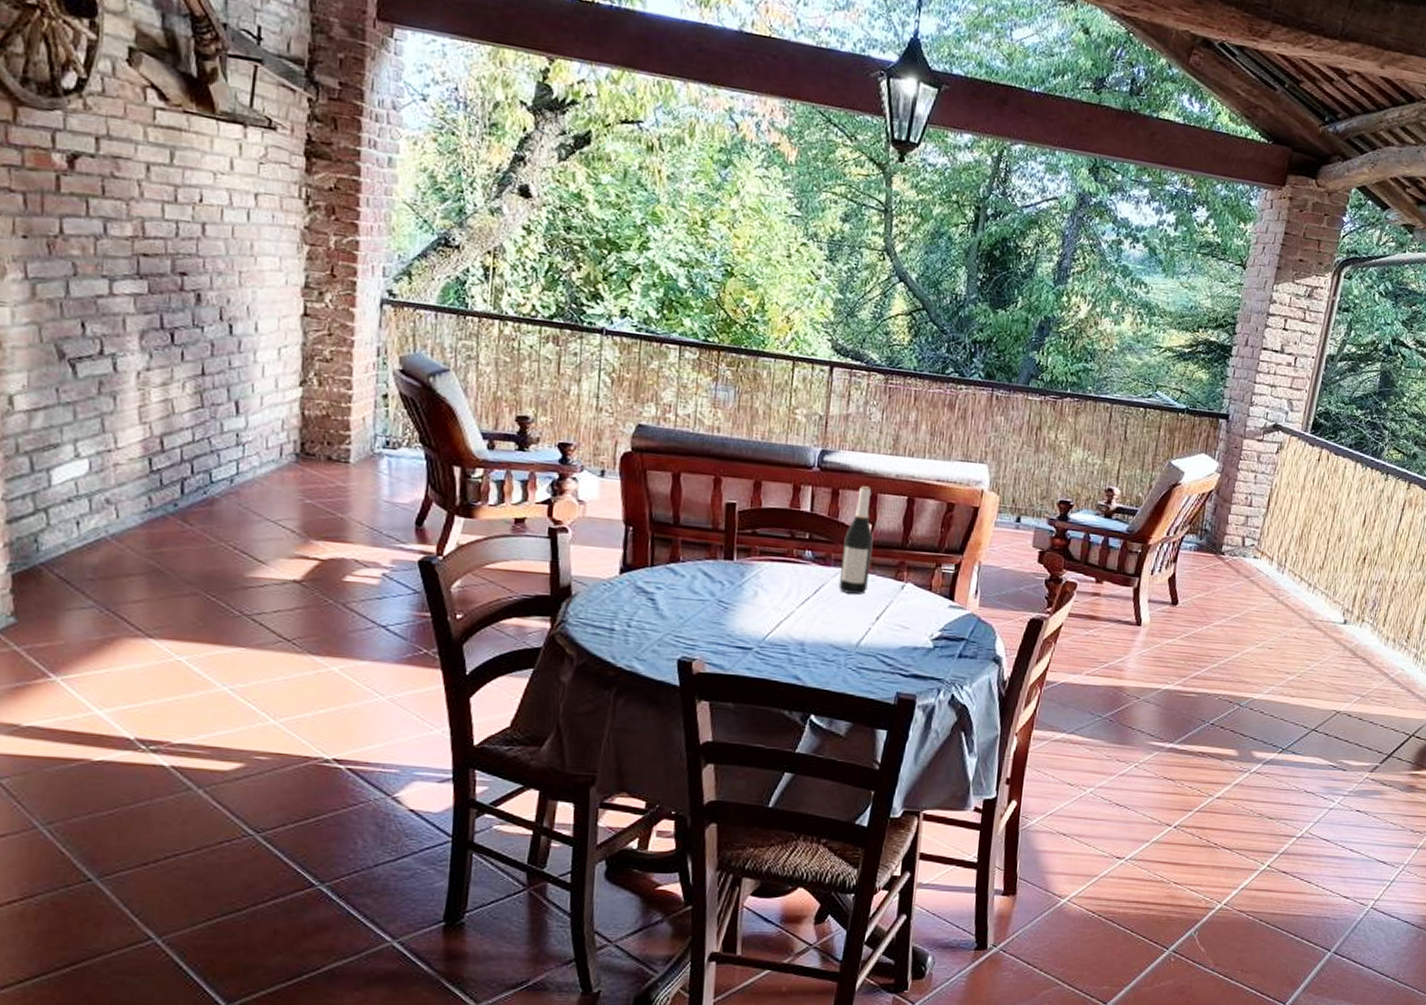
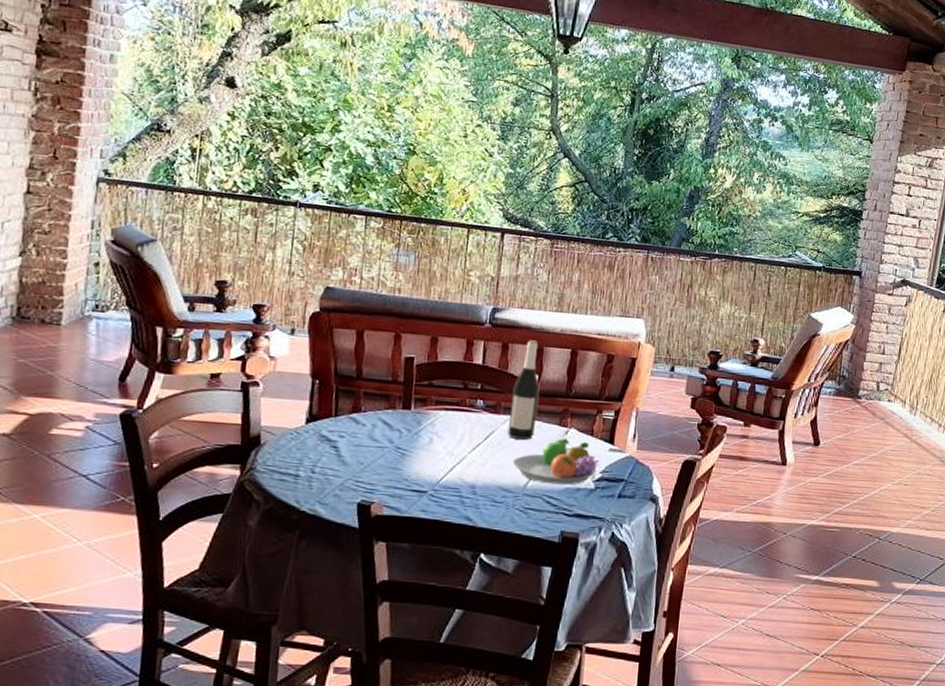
fruit bowl: none [844,593,938,644] -> present [513,438,599,485]

